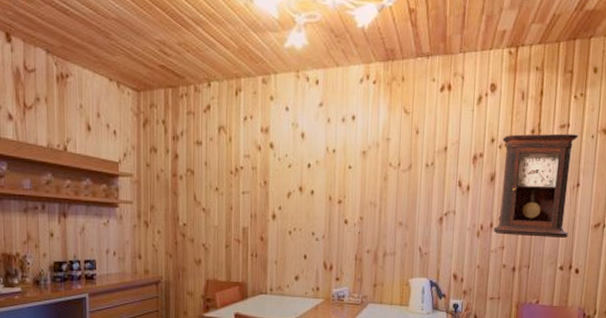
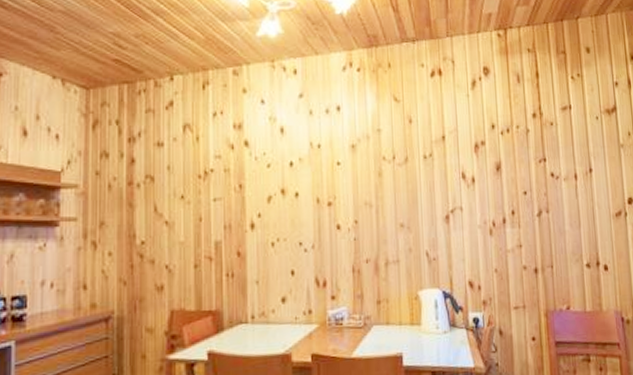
pendulum clock: present [493,133,578,239] -> none [503,116,590,231]

